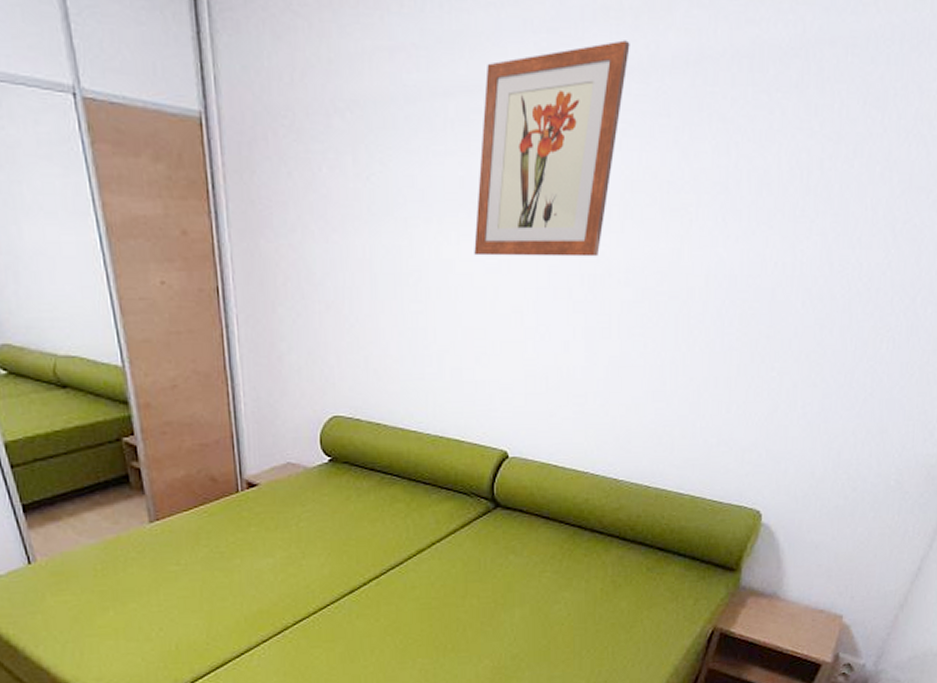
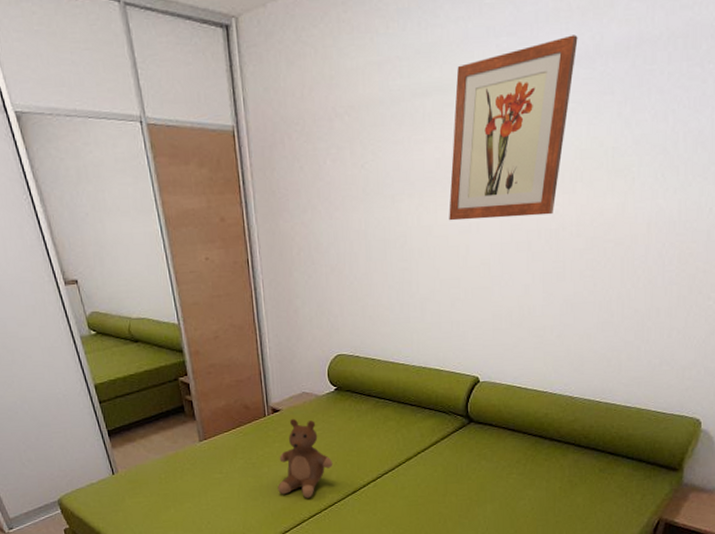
teddy bear: none [253,495,326,599] -> present [278,418,333,498]

